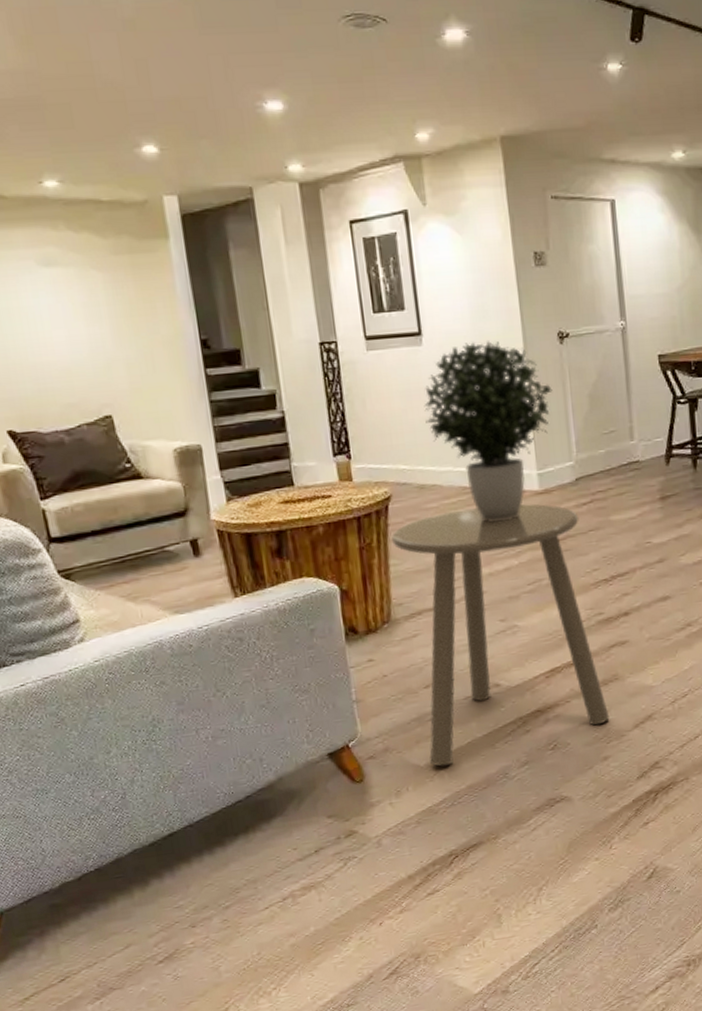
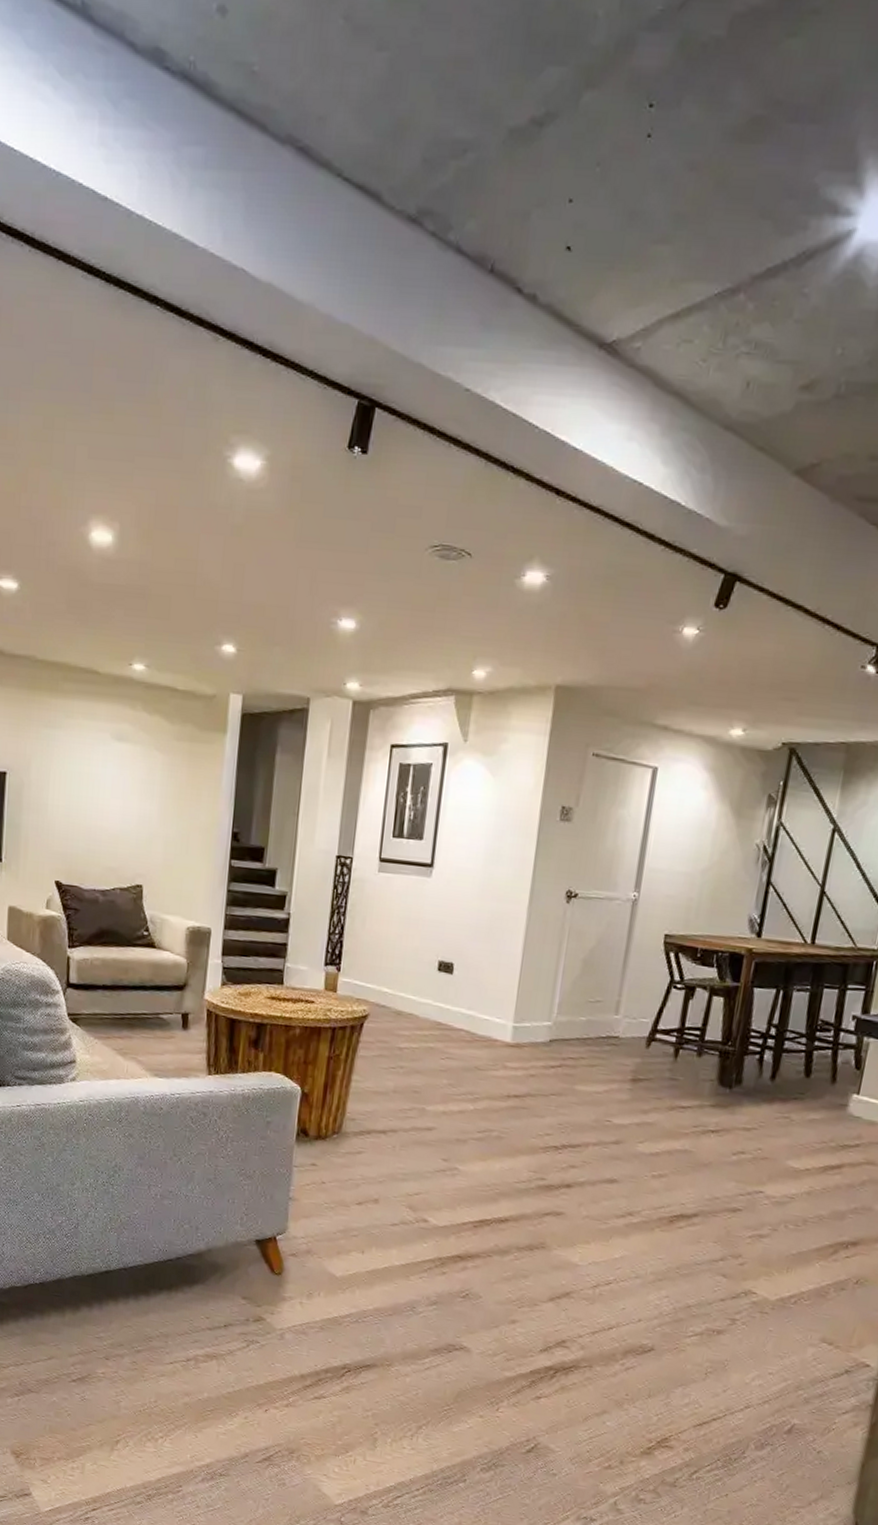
side table: present [392,504,610,767] -> none [345,1042,544,1288]
potted plant: present [424,341,553,522] -> none [417,883,548,1065]

